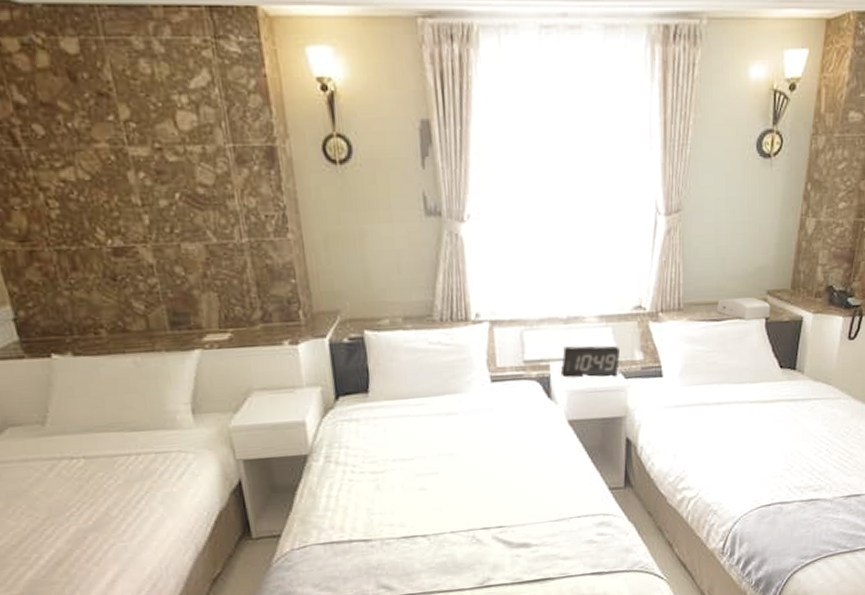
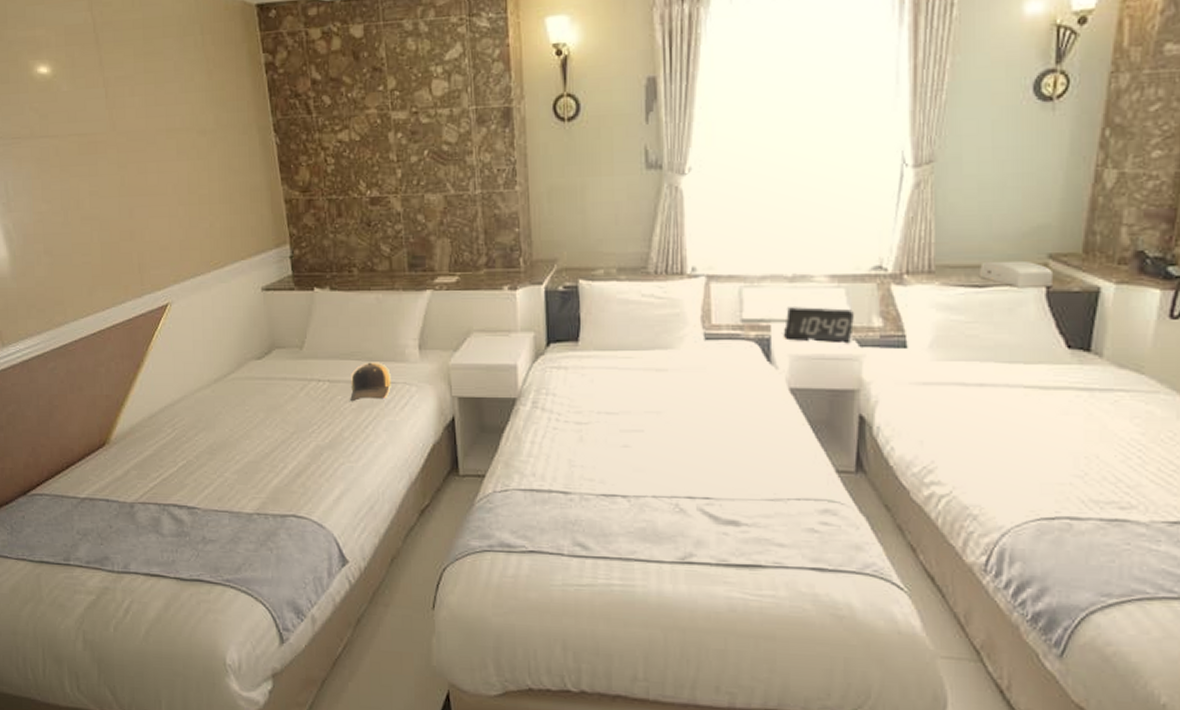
baseball cap: none [112,432,163,478] -> present [350,362,391,402]

